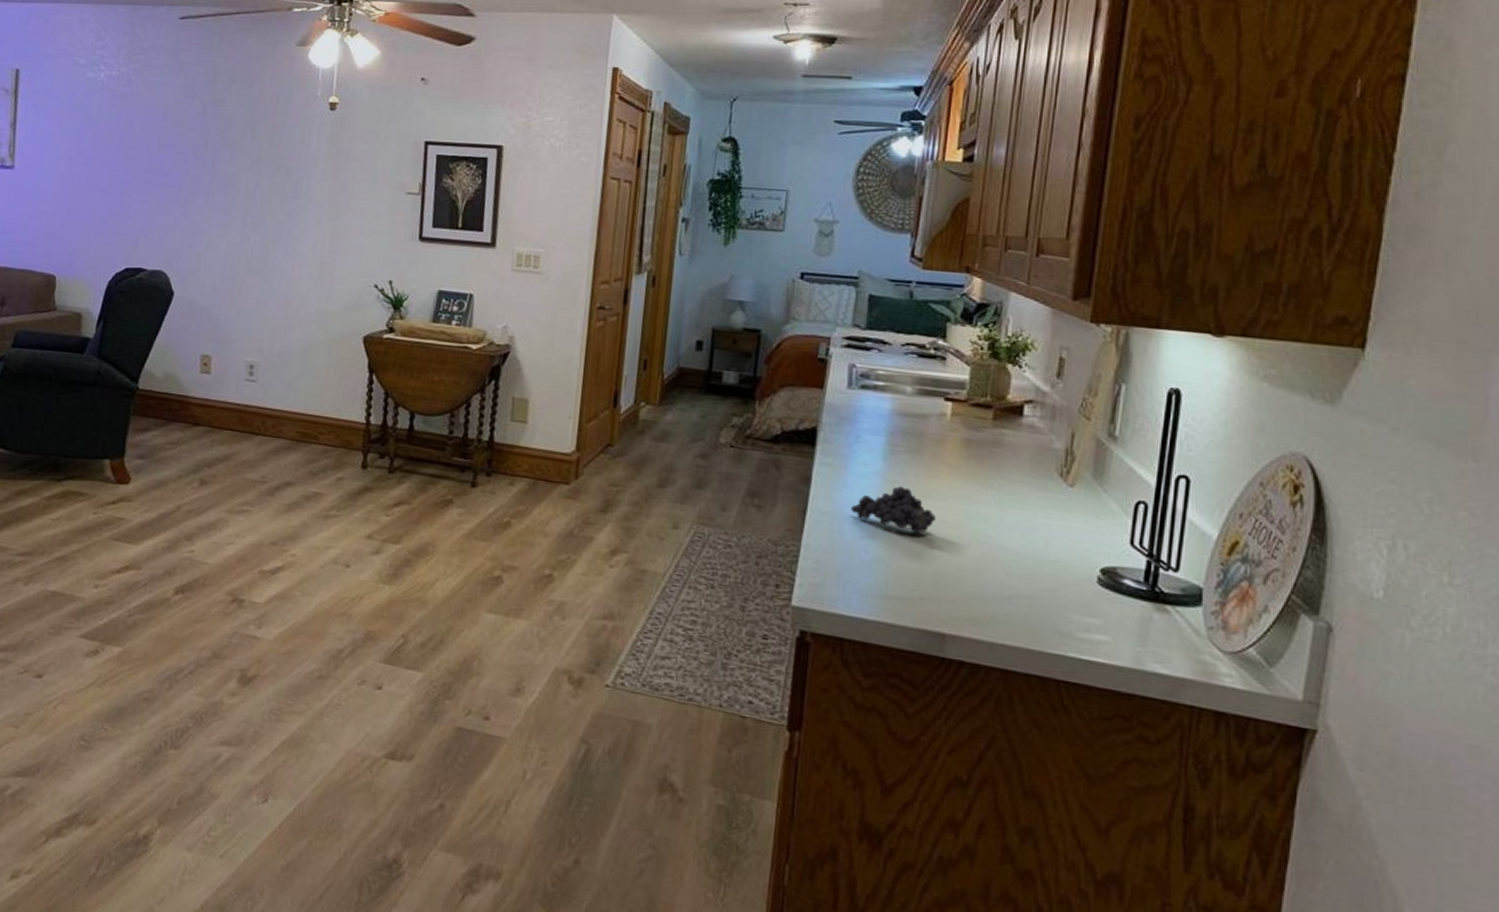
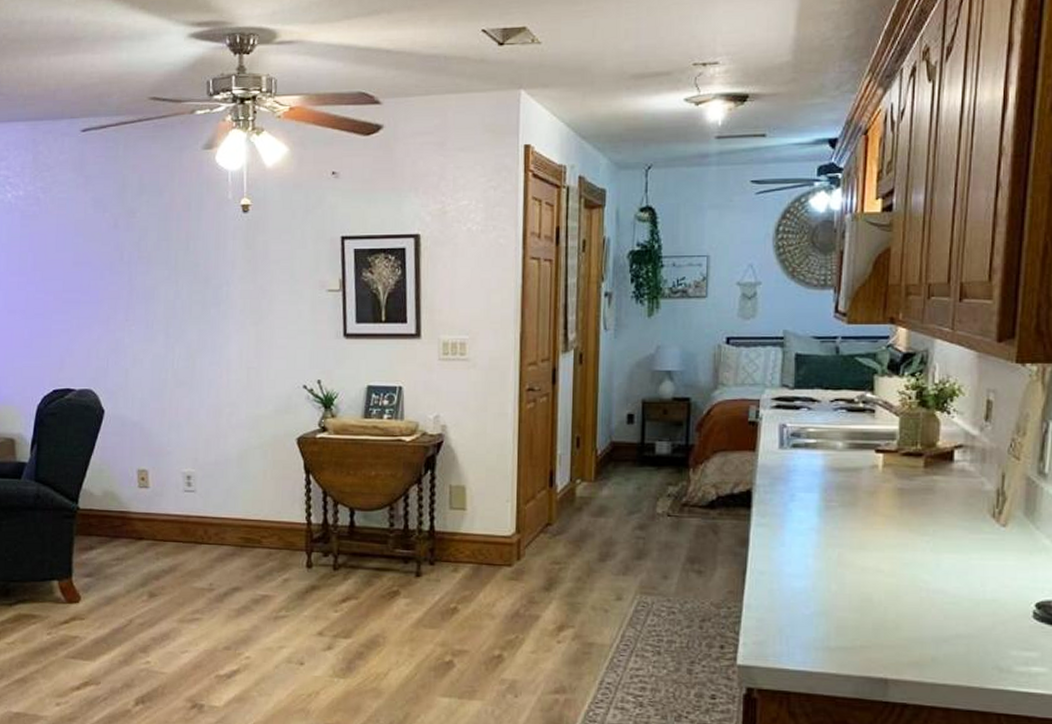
fruit: present [850,486,936,535] -> none [788,541,873,586]

